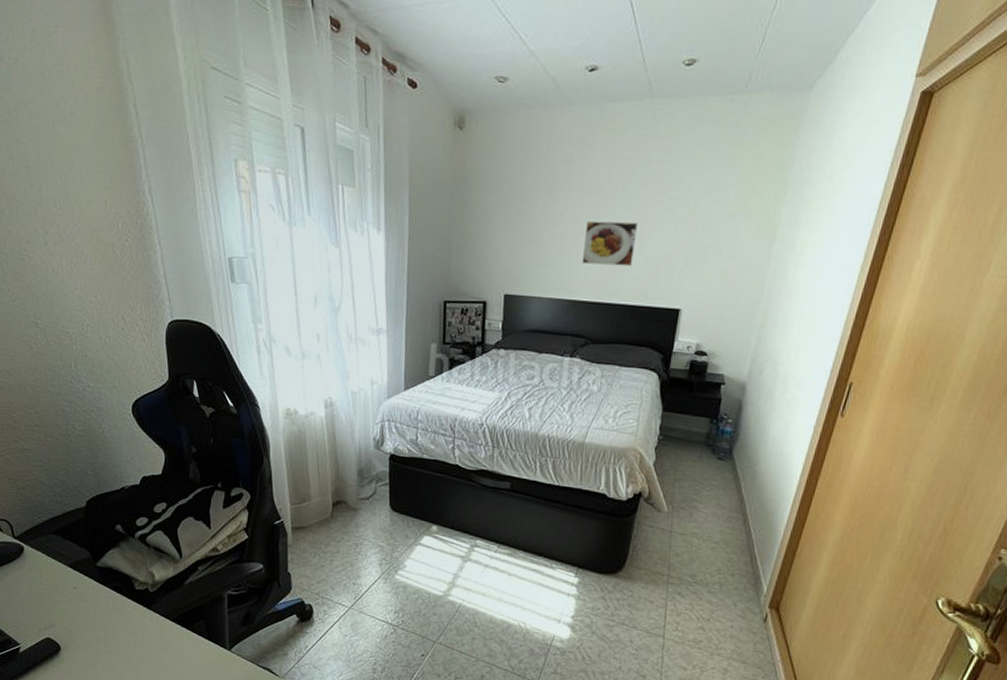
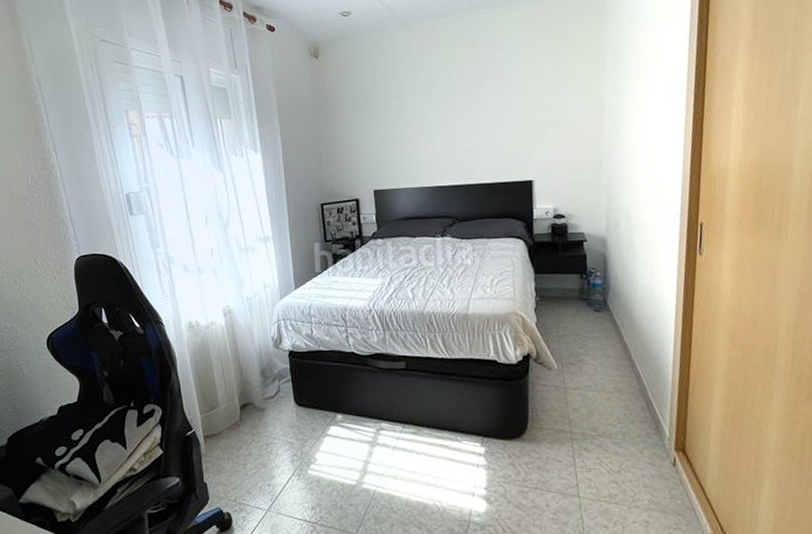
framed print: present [581,220,638,267] -> none [436,112,483,153]

